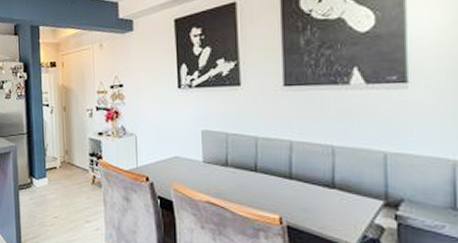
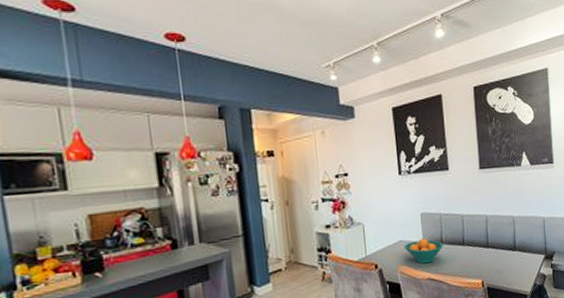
fruit bowl: none [179,158,228,185] -> present [404,238,443,264]

